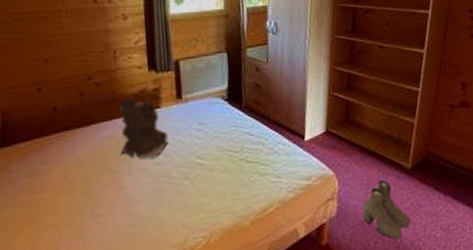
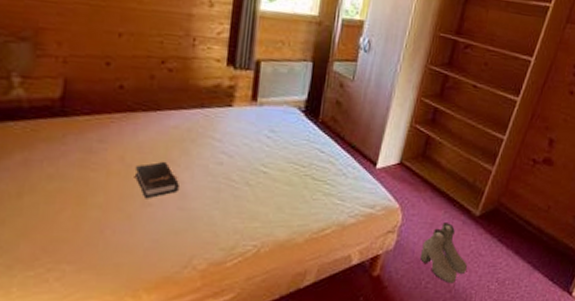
hardback book: none [79,171,123,211] -> present [134,161,179,199]
teddy bear: present [119,97,169,159] -> none [184,89,236,158]

